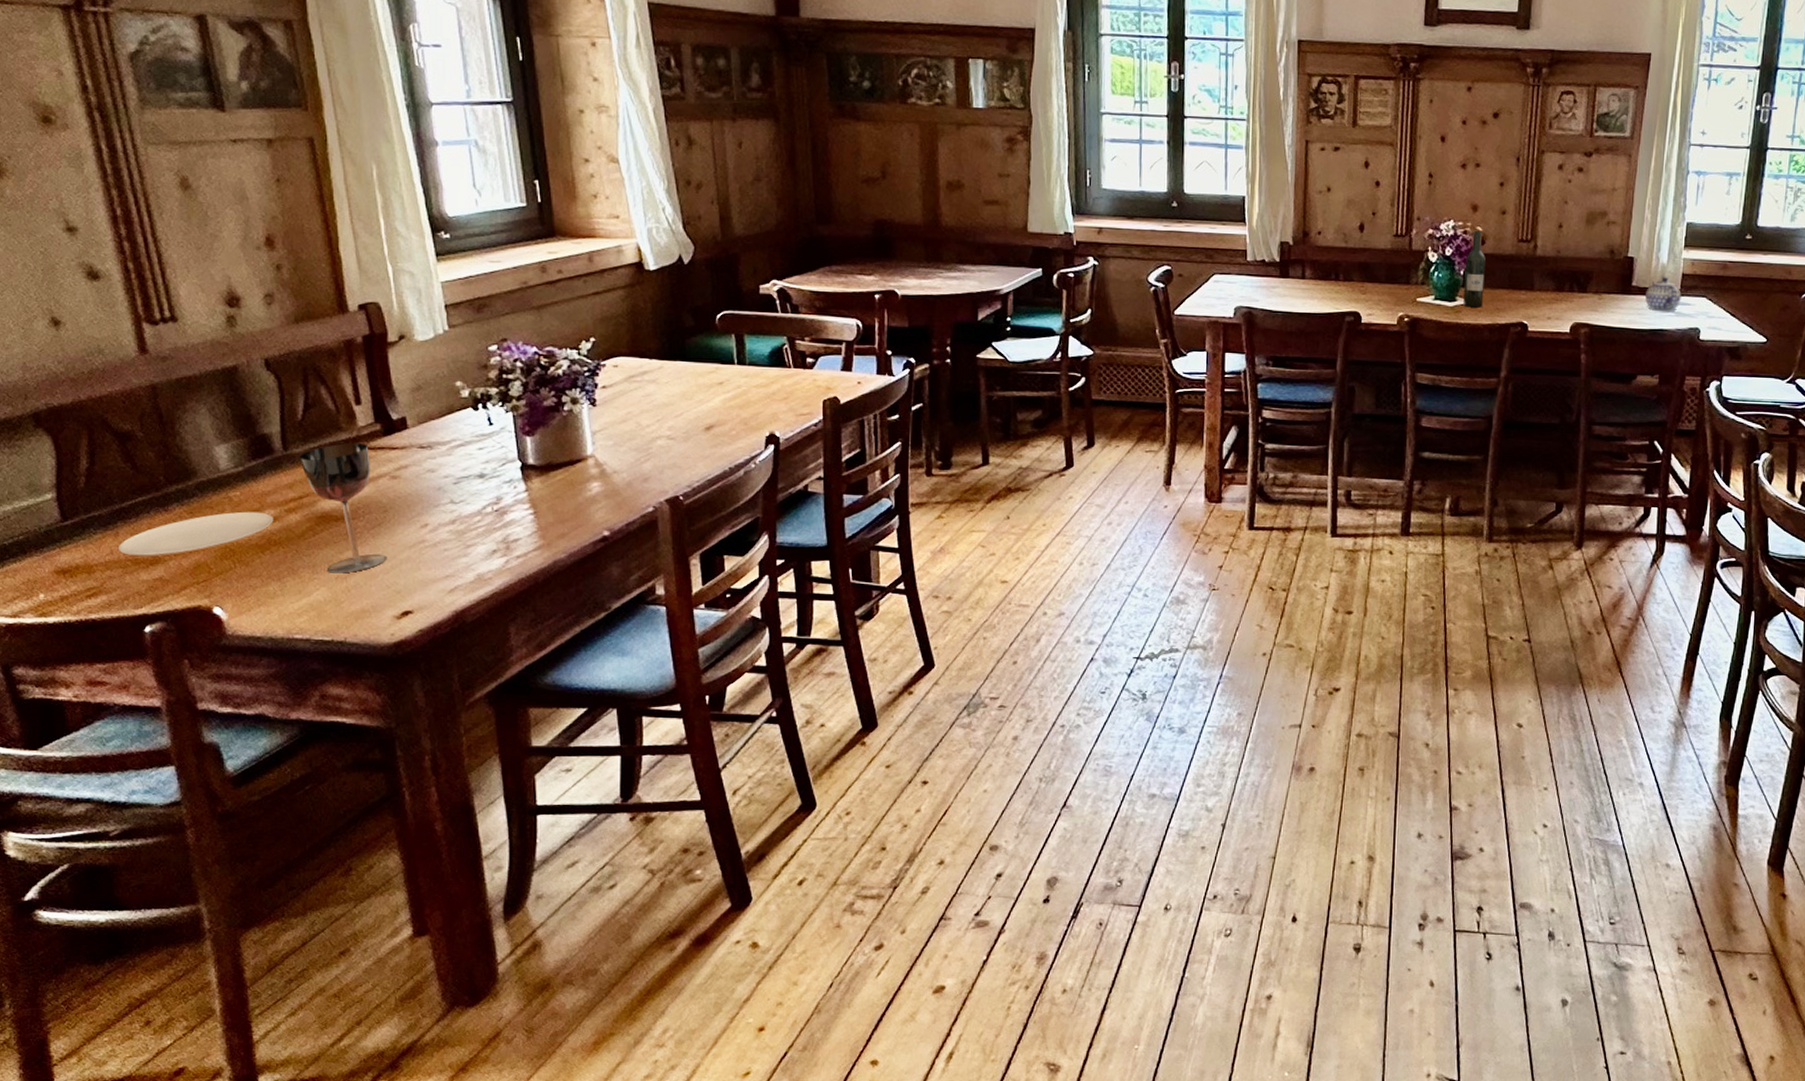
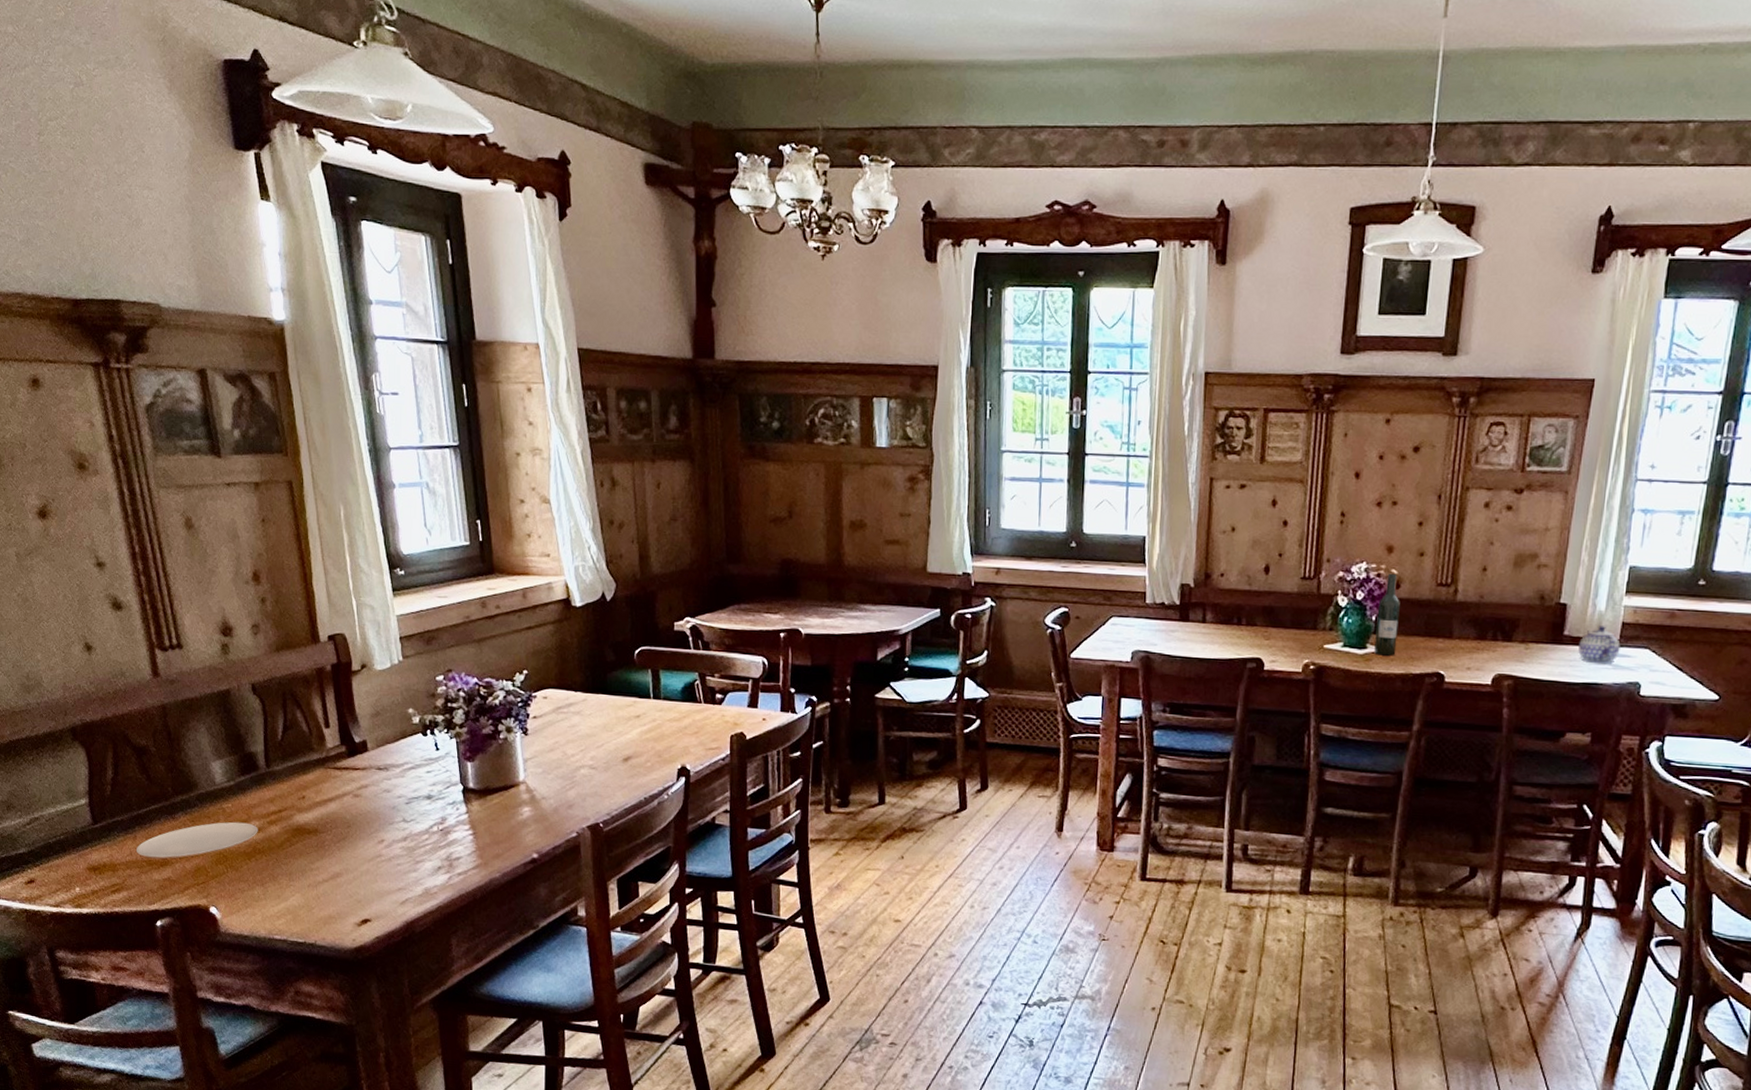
wineglass: present [299,442,387,574] -> none [279,762,350,882]

